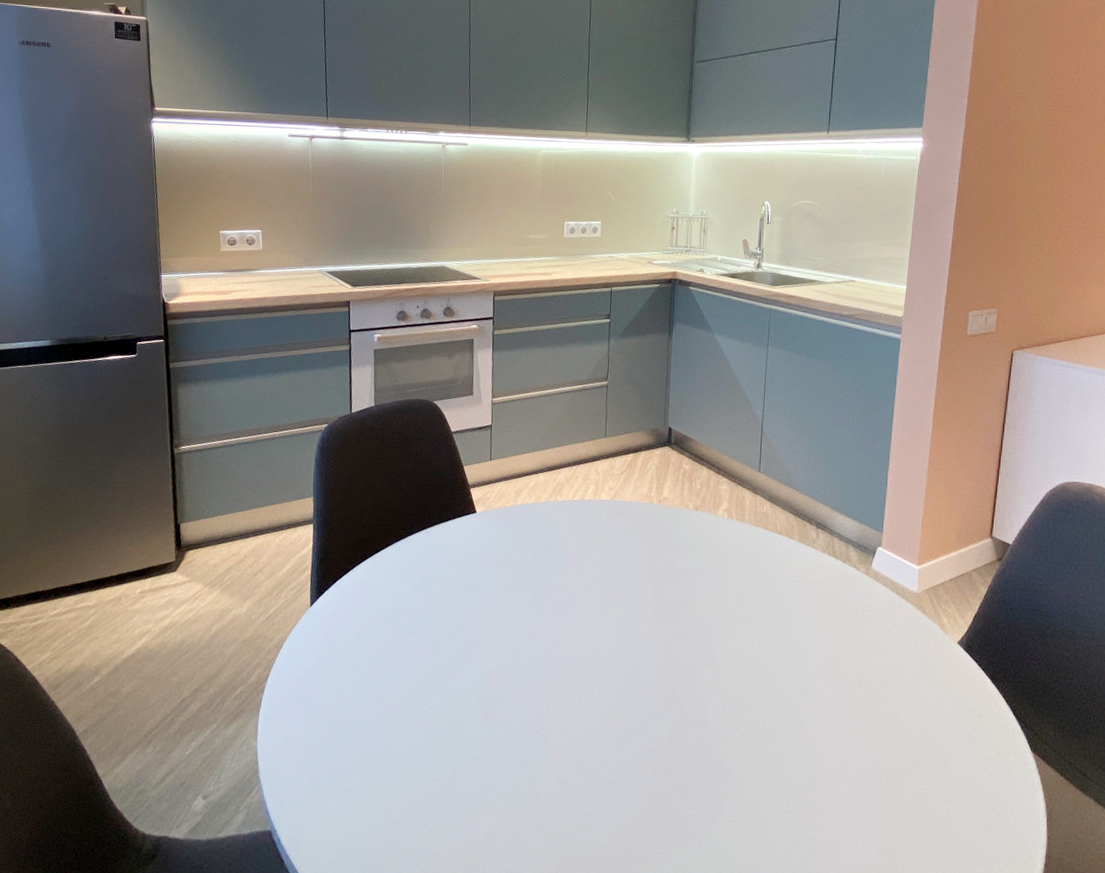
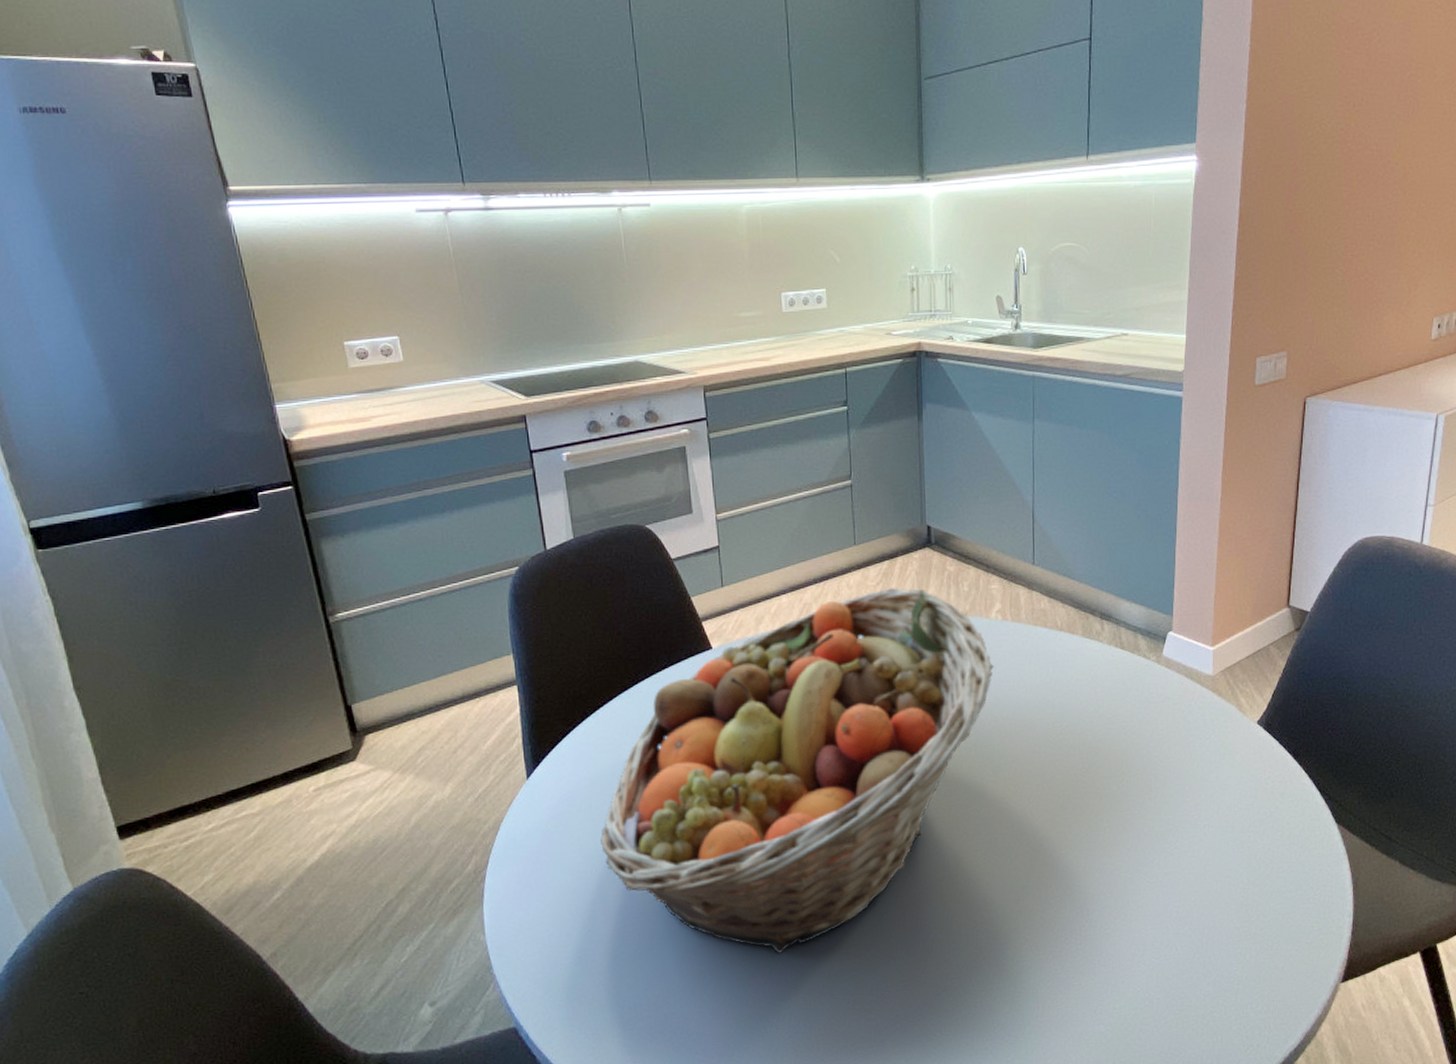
fruit basket: none [363,478,719,798] -> present [600,588,995,953]

